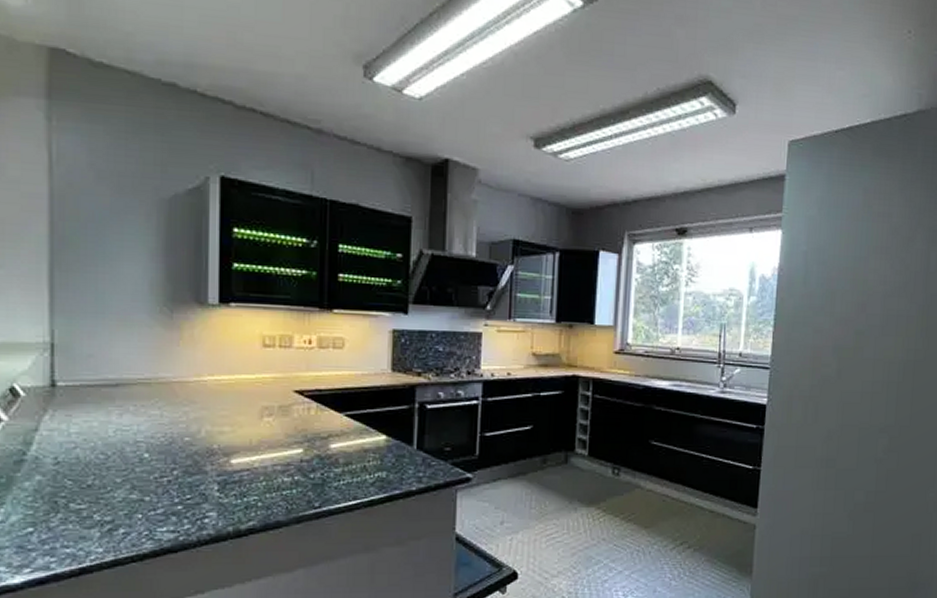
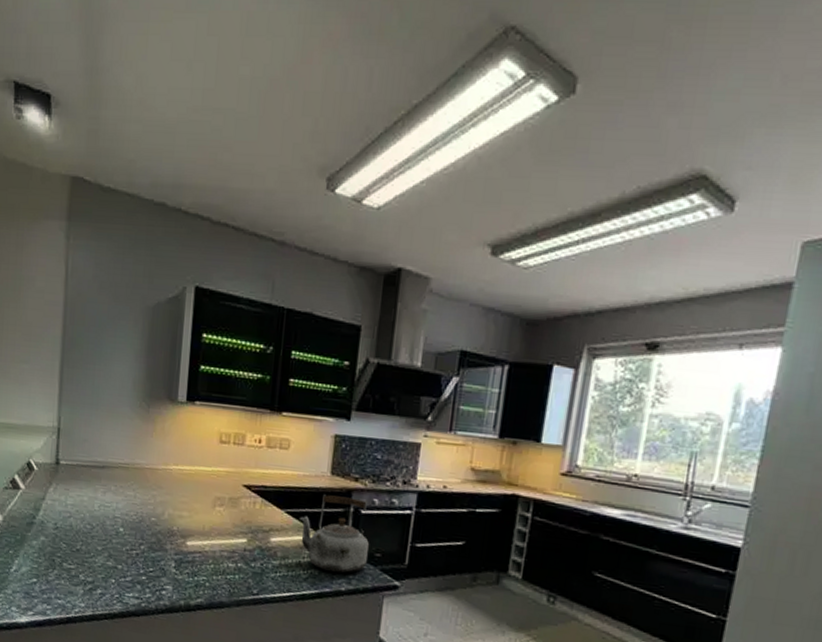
kettle: none [360,393,439,473] -> present [299,494,370,573]

